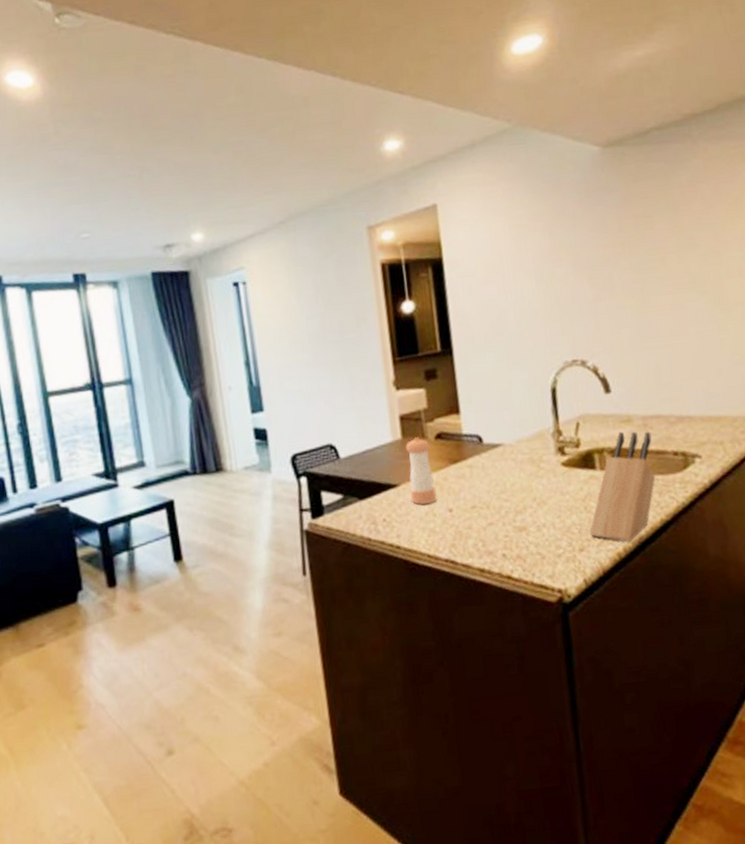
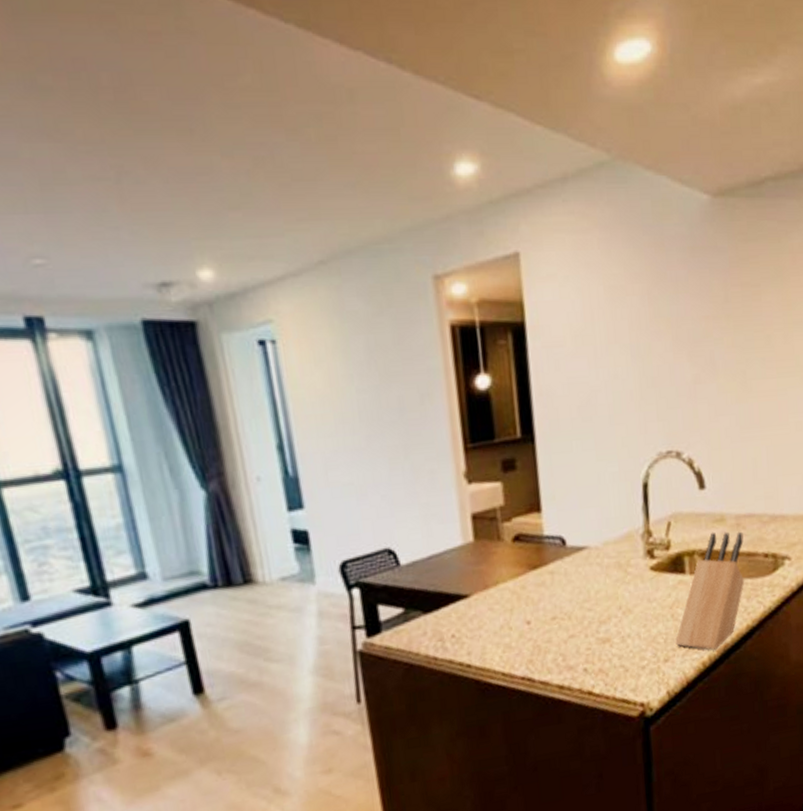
pepper shaker: present [405,437,437,505] -> none [478,539,513,617]

